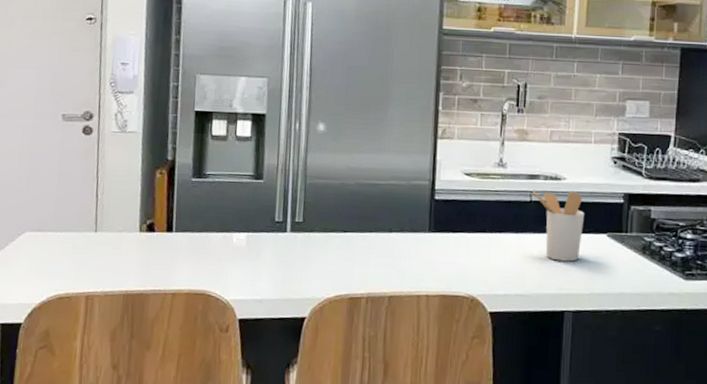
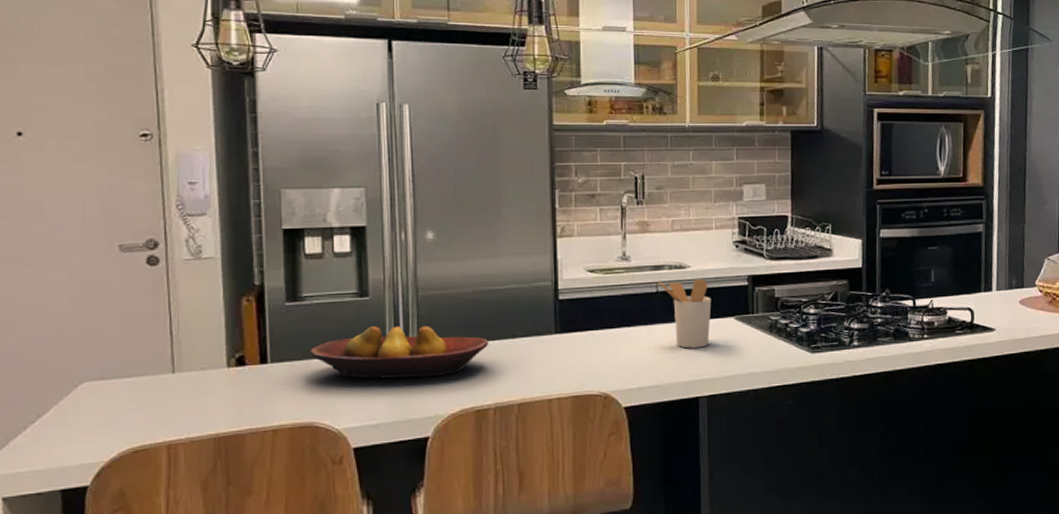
fruit bowl: none [209,208,367,262] -> present [310,325,489,379]

